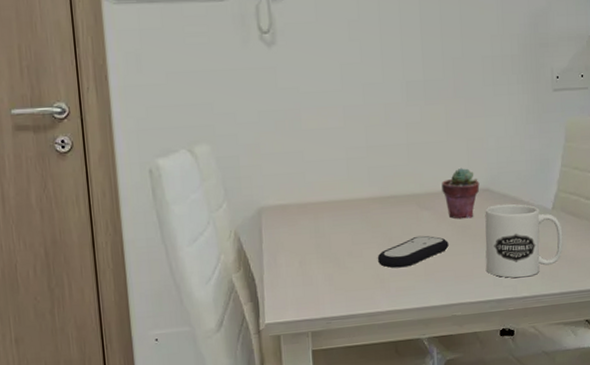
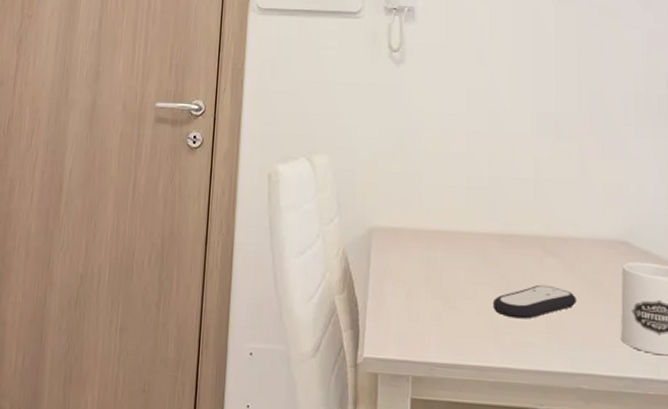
potted succulent: present [441,167,480,219] -> none [571,213,616,273]

